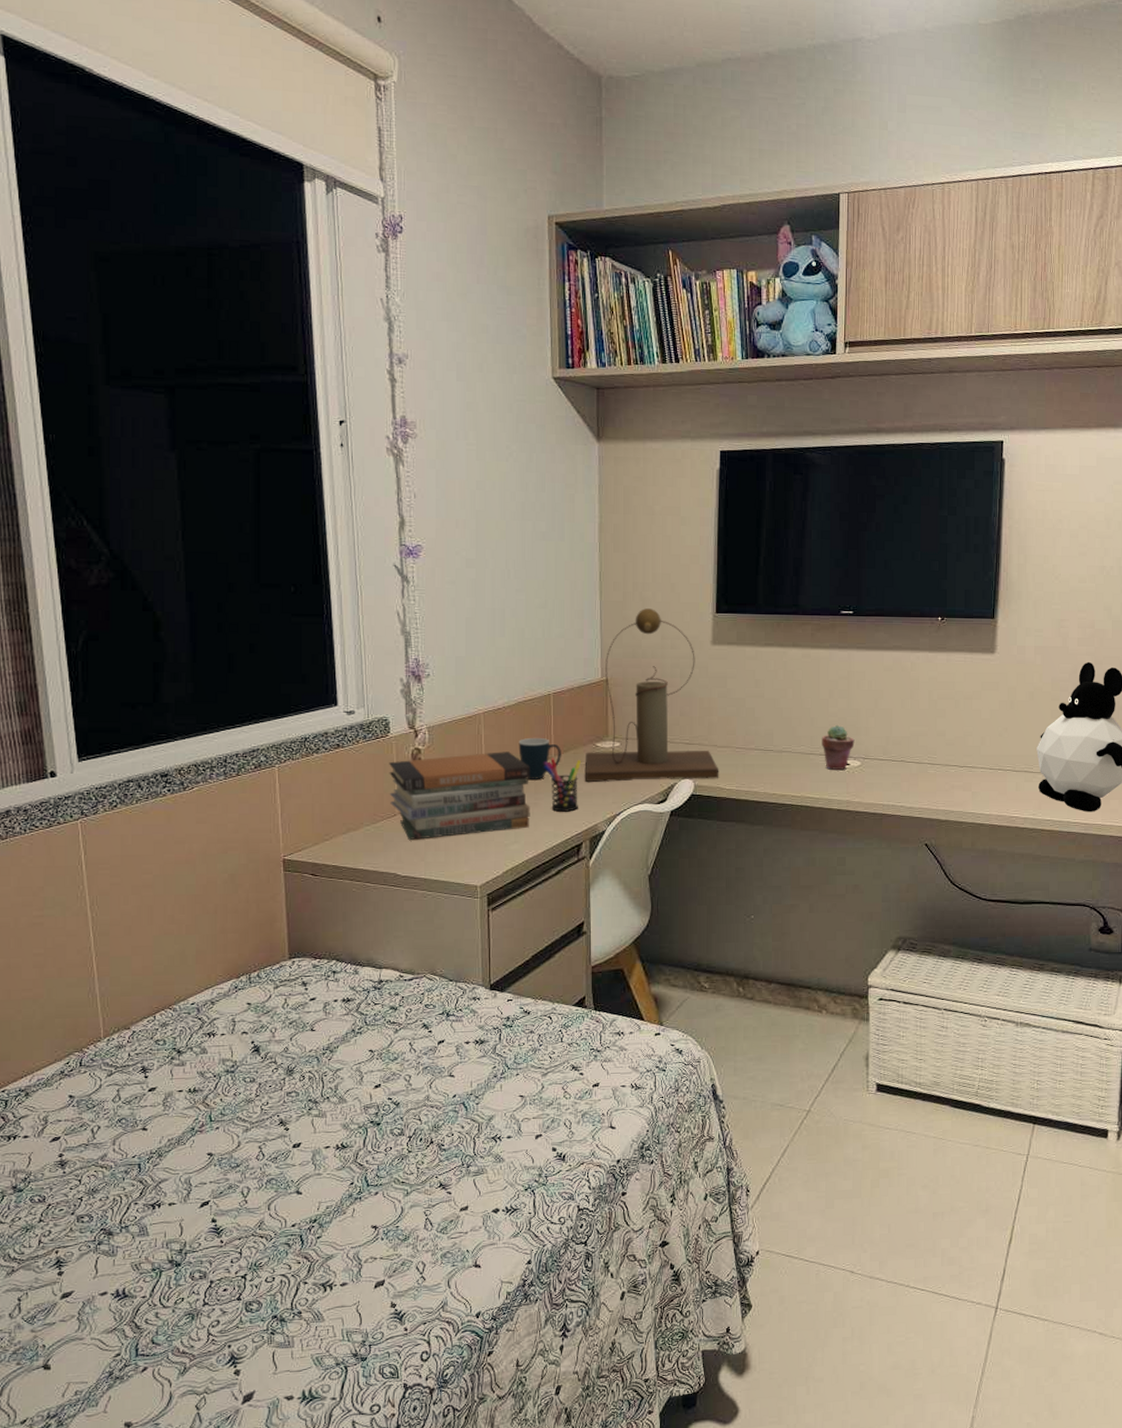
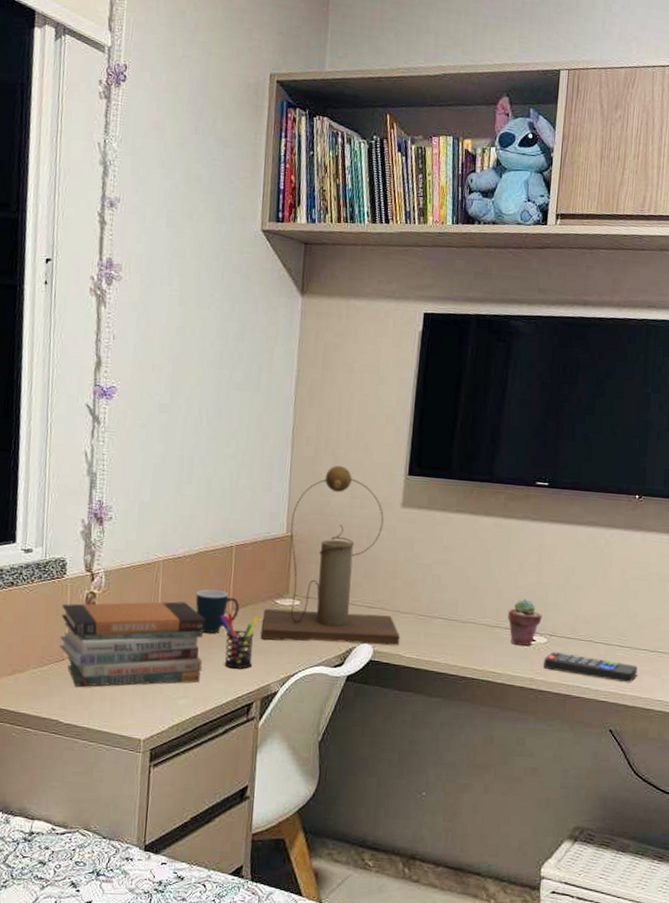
remote control: none [859,773,949,798] -> present [543,651,637,683]

